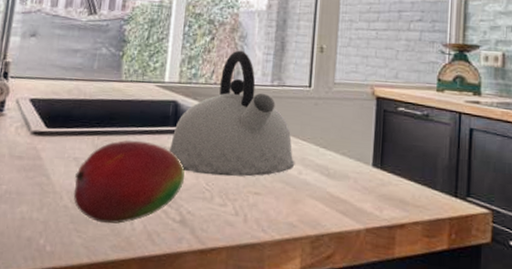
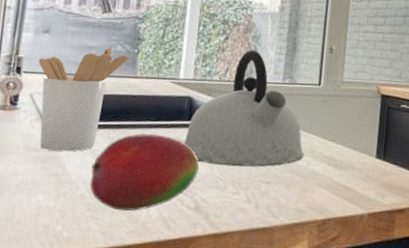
utensil holder: none [24,50,113,160] -> present [38,47,128,152]

